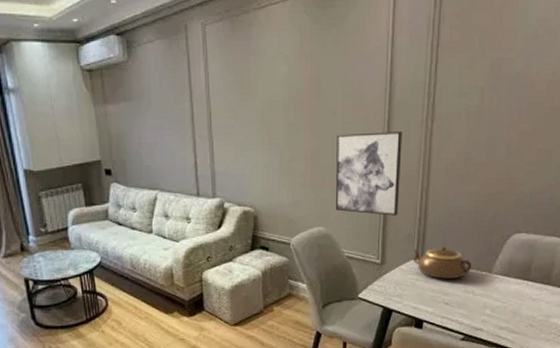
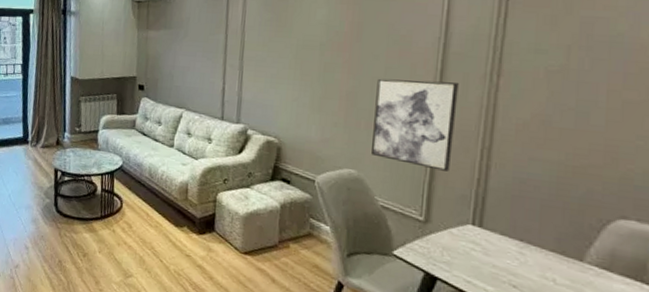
teapot: present [412,247,472,279] -> none [466,211,553,259]

